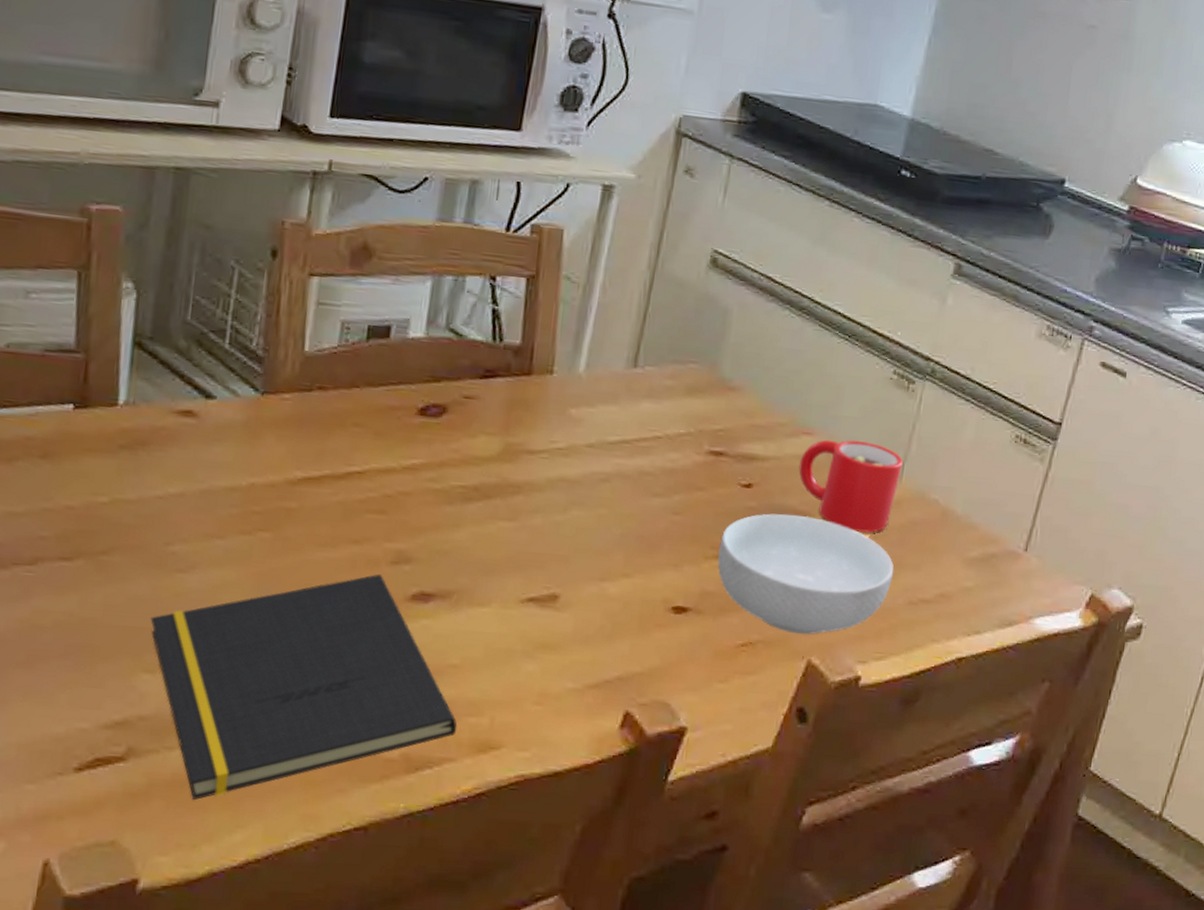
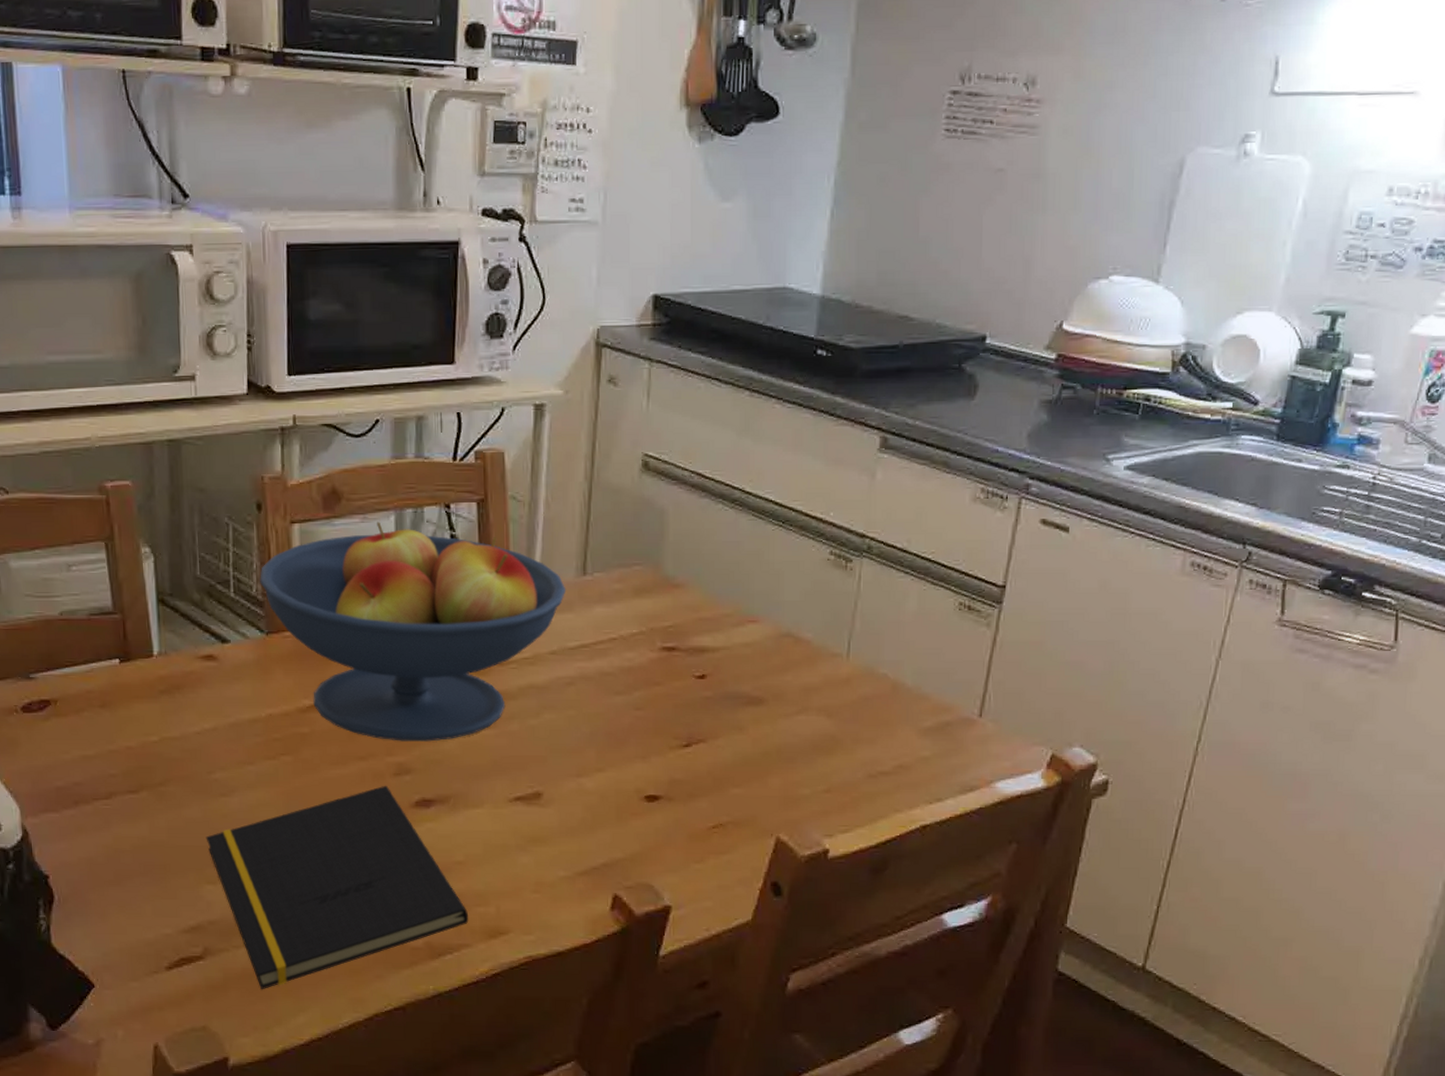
fruit bowl: none [262,285,614,530] -> present [260,522,566,742]
cereal bowl: present [717,513,894,635] -> none [682,700,851,814]
mug: present [798,439,904,533] -> none [748,624,849,713]

